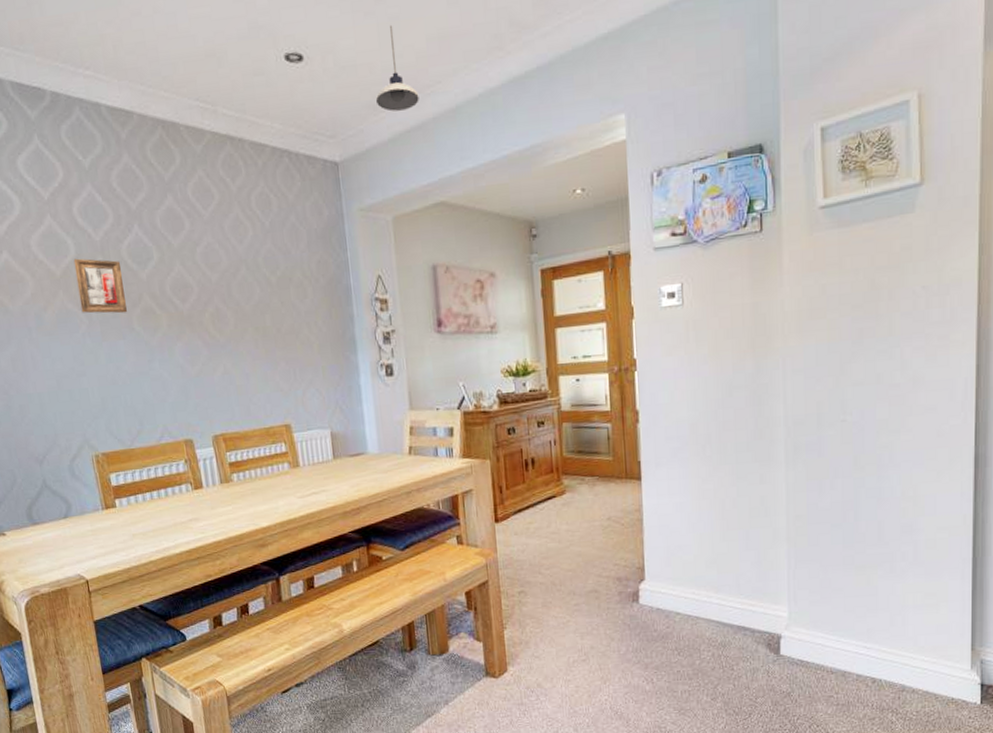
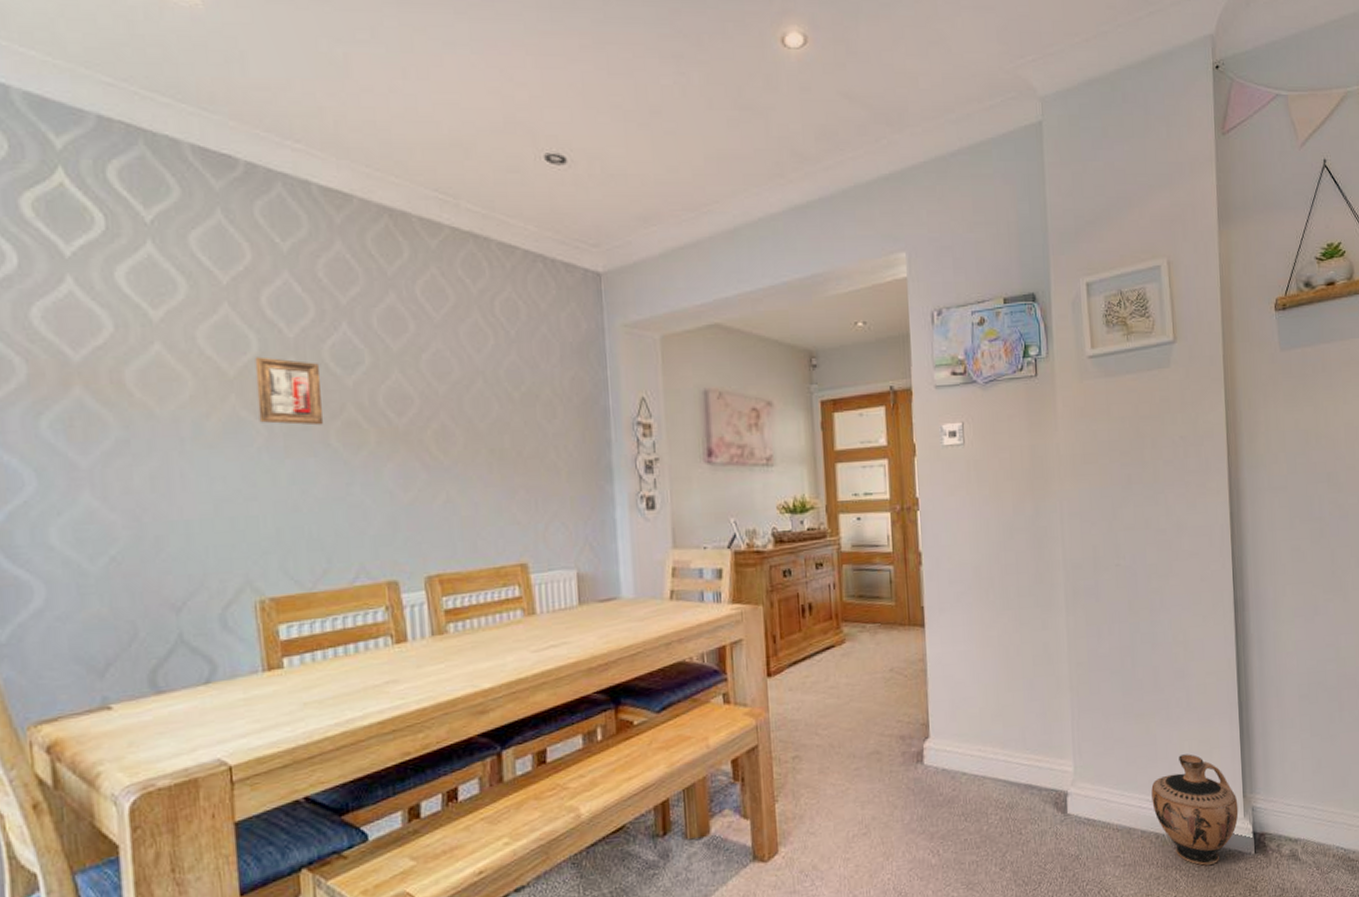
pendant light: present [375,24,419,112] -> none [646,139,695,226]
ceramic jug: none [870,606,965,711] -> present [1151,754,1239,866]

